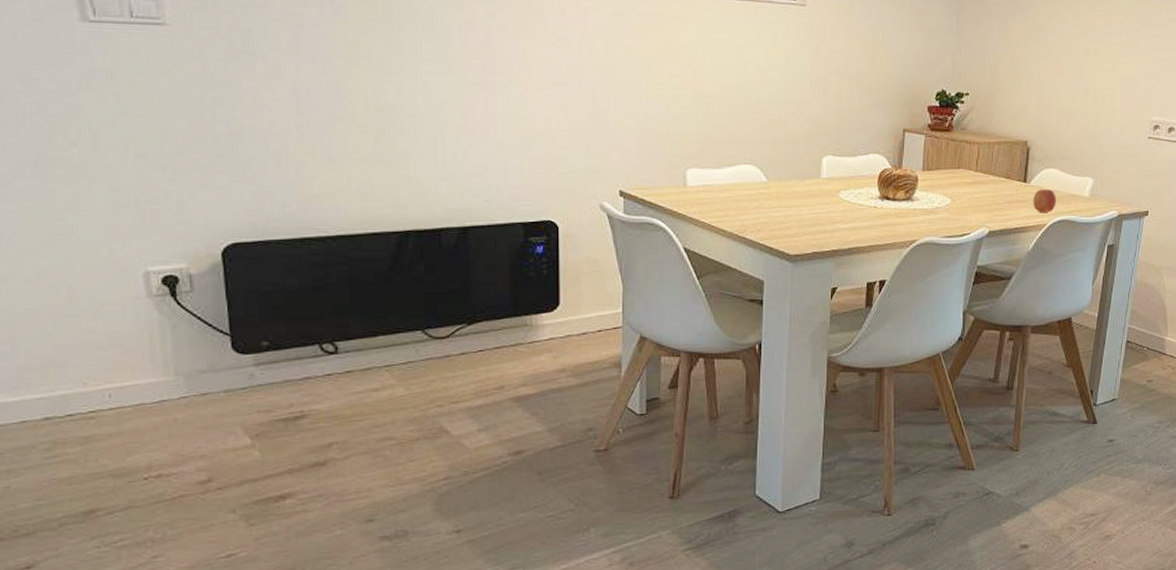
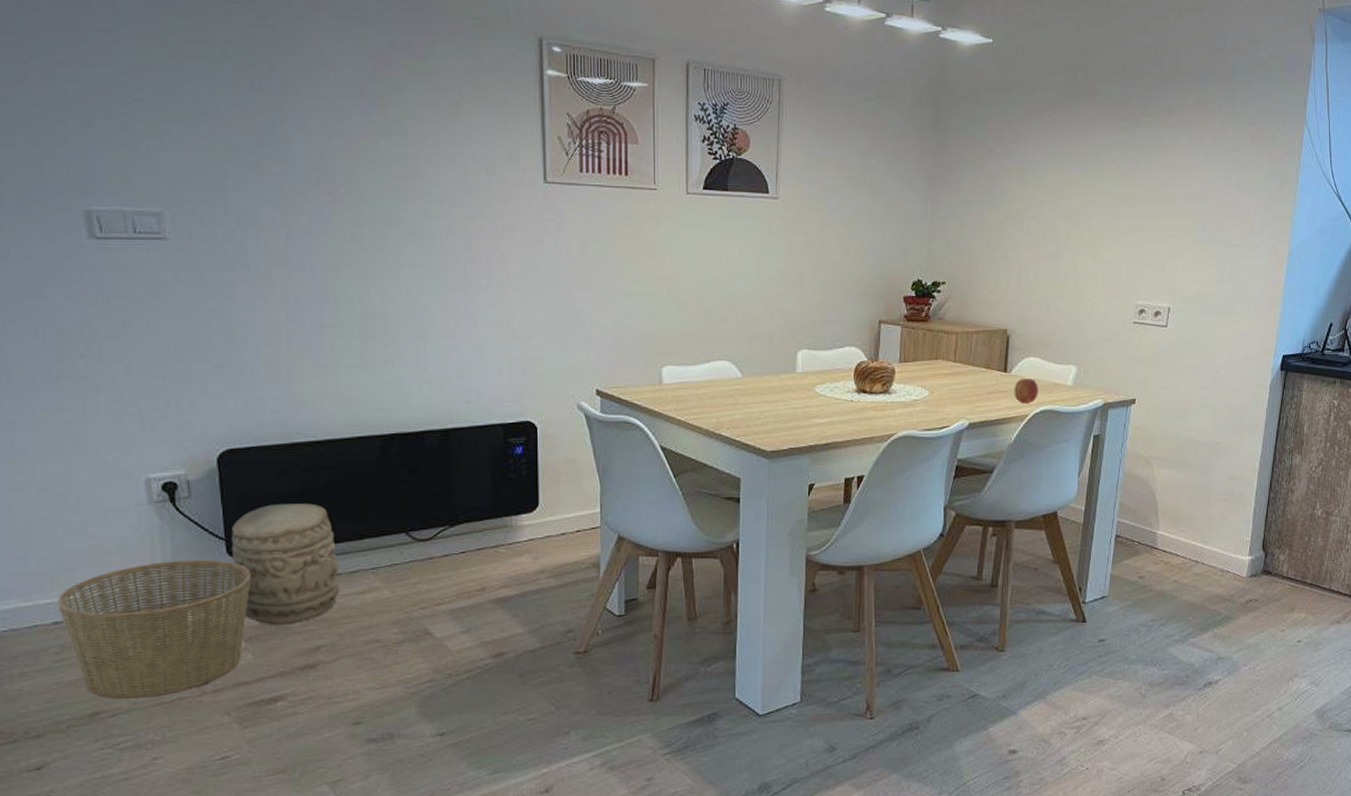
basket: none [47,355,258,497] -> present [57,559,251,699]
decorative planter: none [236,299,352,422] -> present [231,503,340,625]

